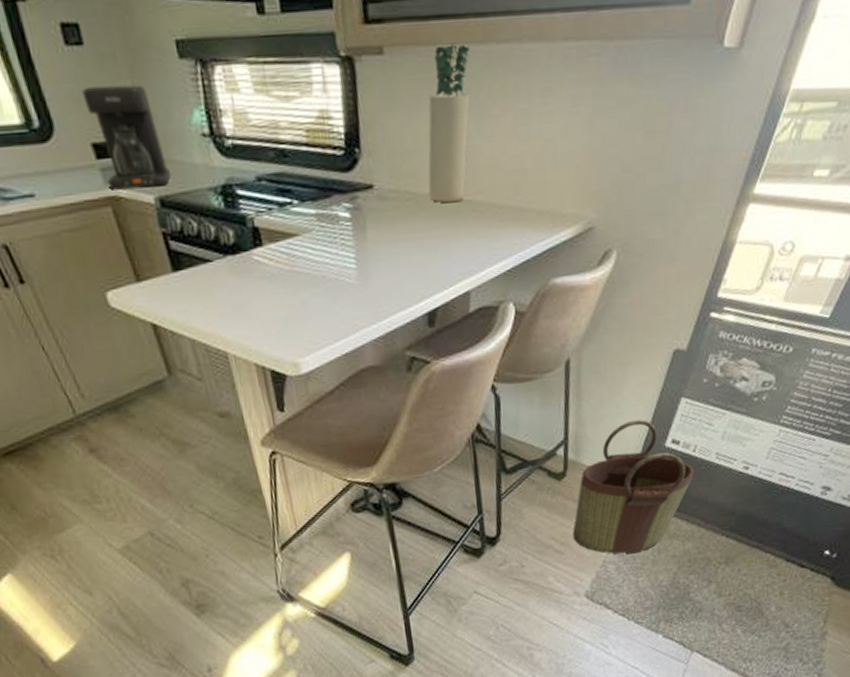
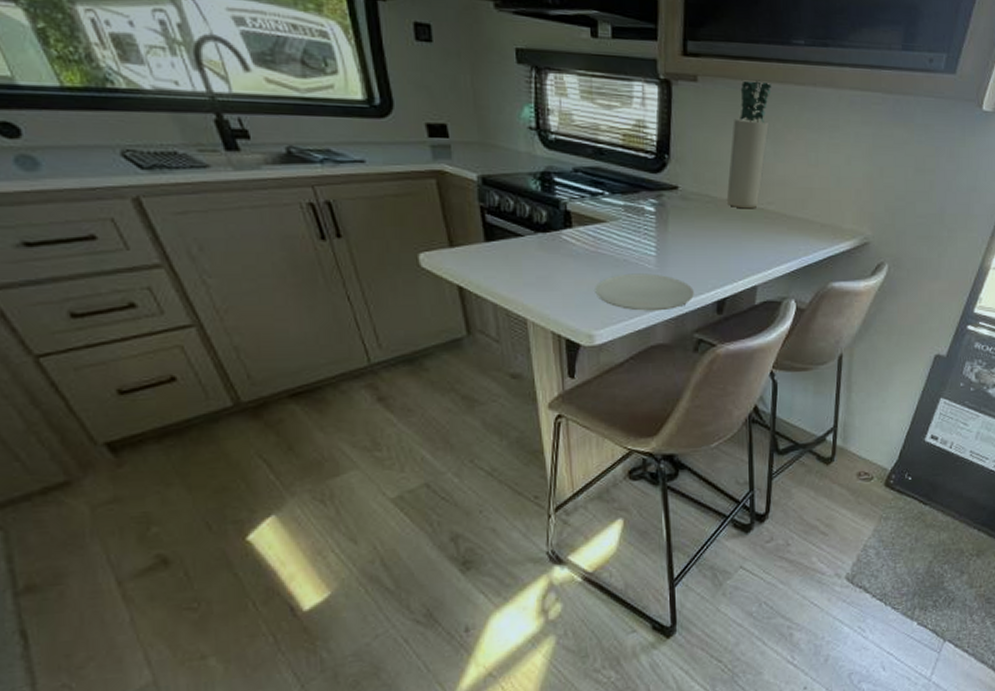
coffee maker: present [81,84,171,190] -> none [424,76,495,167]
plate: none [294,289,402,333] -> present [595,273,694,311]
shopping bag: present [573,419,695,554] -> none [837,414,951,540]

